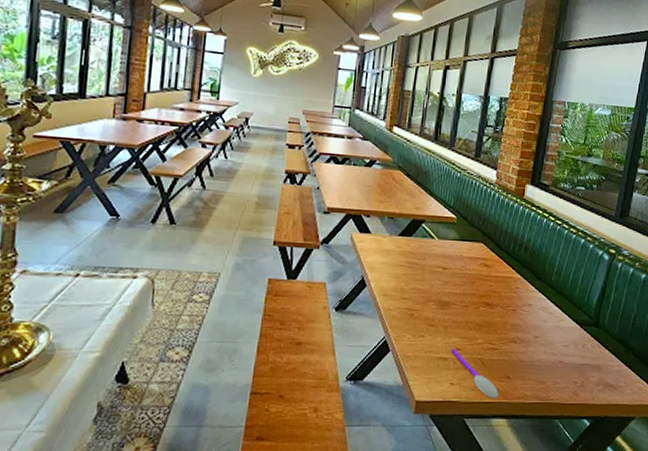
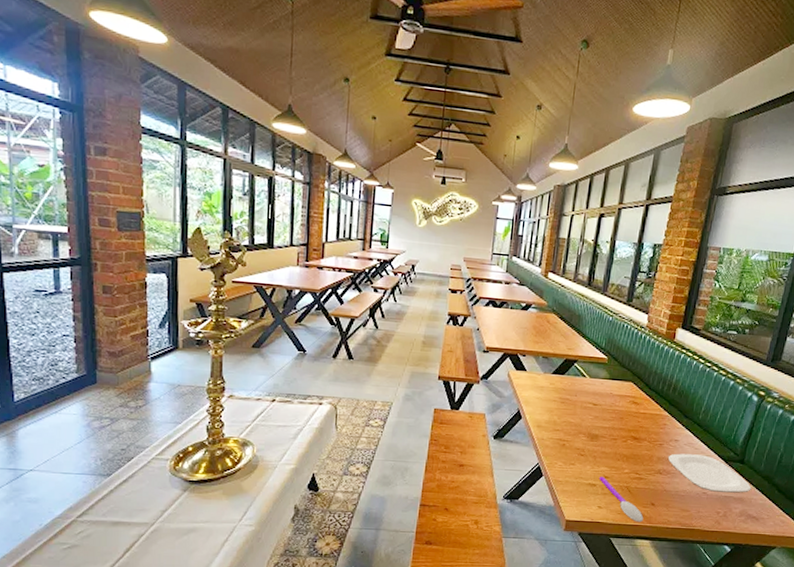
plate: none [522,319,608,360] -> present [668,453,752,493]

